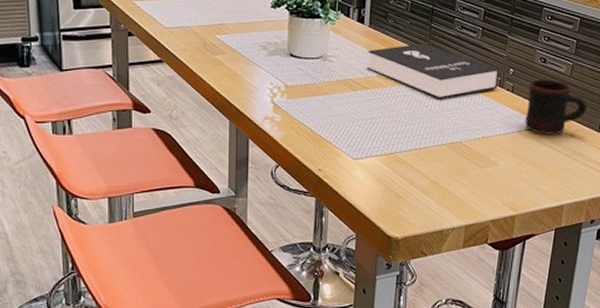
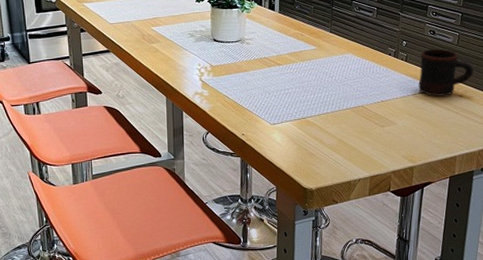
booklet: present [367,43,500,99] -> none [279,24,394,71]

